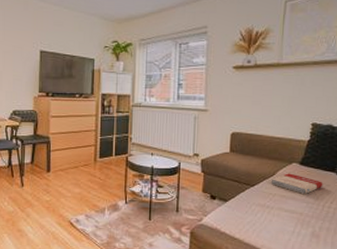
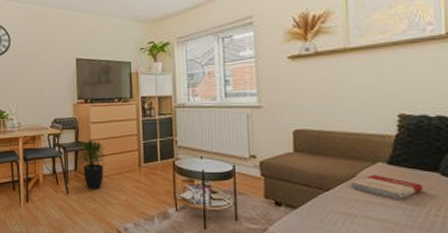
potted plant: none [36,132,64,183] -> present [78,139,107,190]

